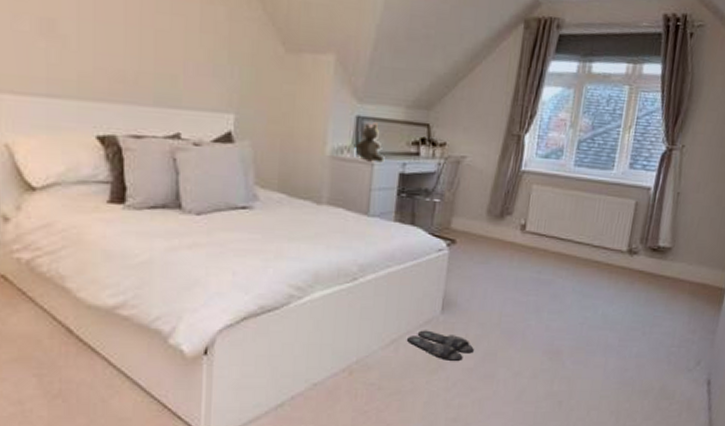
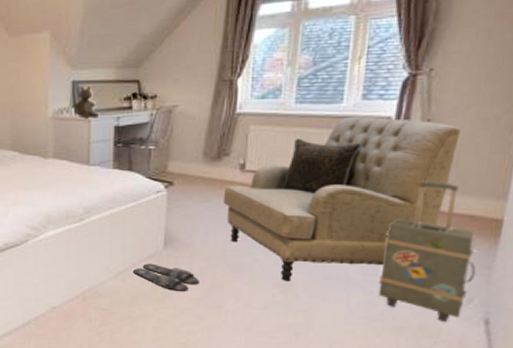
armchair: none [502,183,701,348] -> present [223,116,461,281]
suitcase: none [630,250,705,383] -> present [378,181,477,321]

